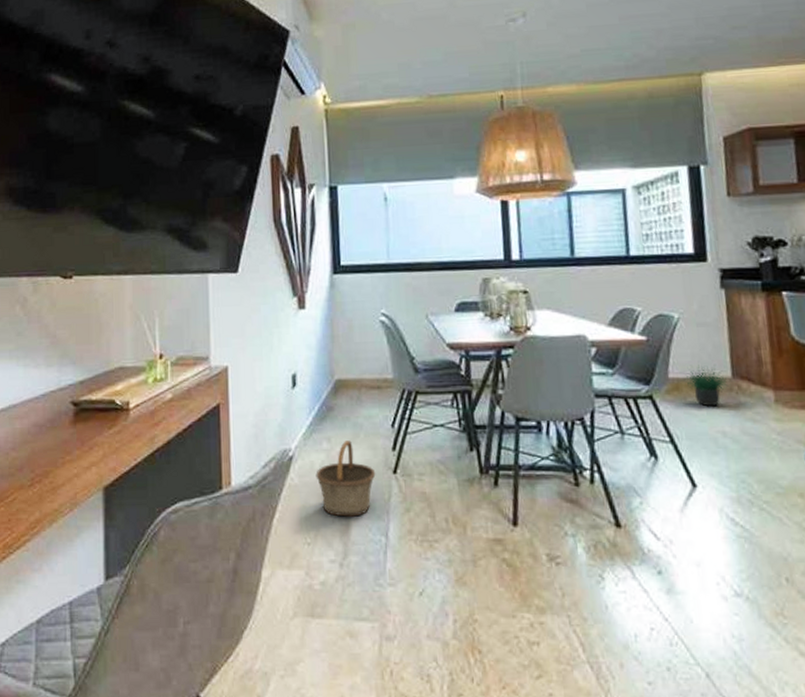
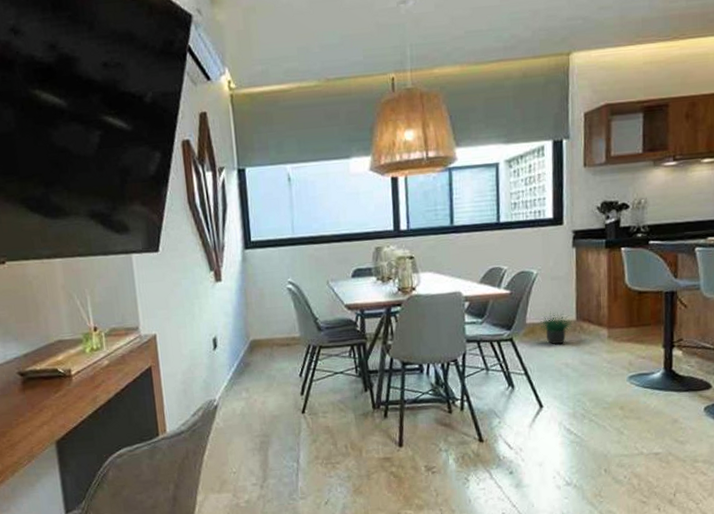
basket: present [315,440,376,517] -> none [237,389,288,450]

